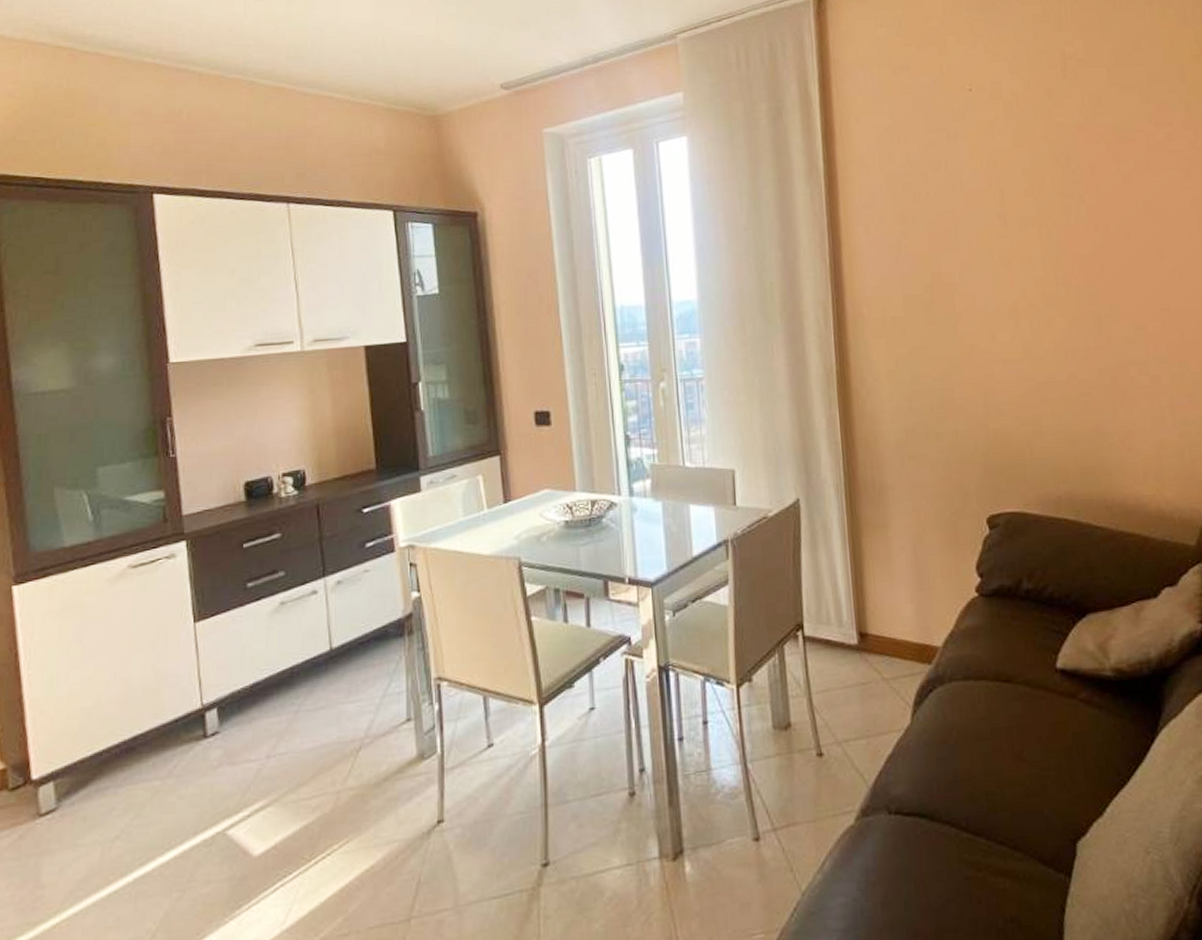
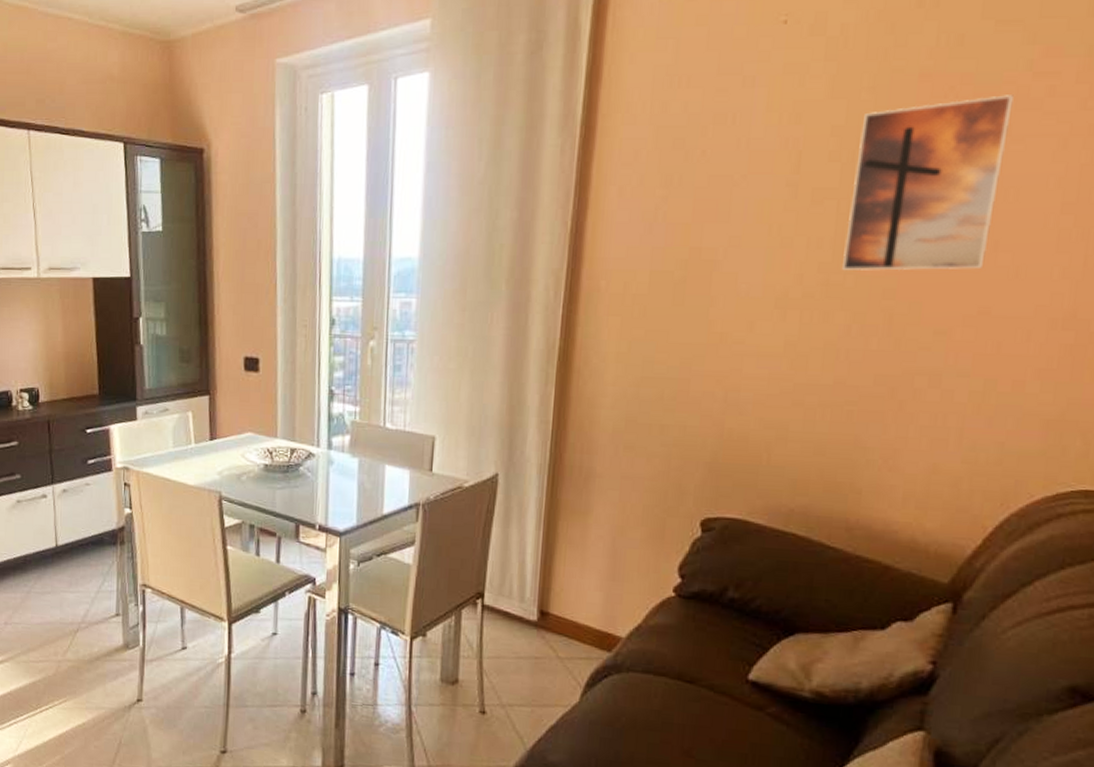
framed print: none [1043,140,1156,283] -> present [842,95,1014,271]

